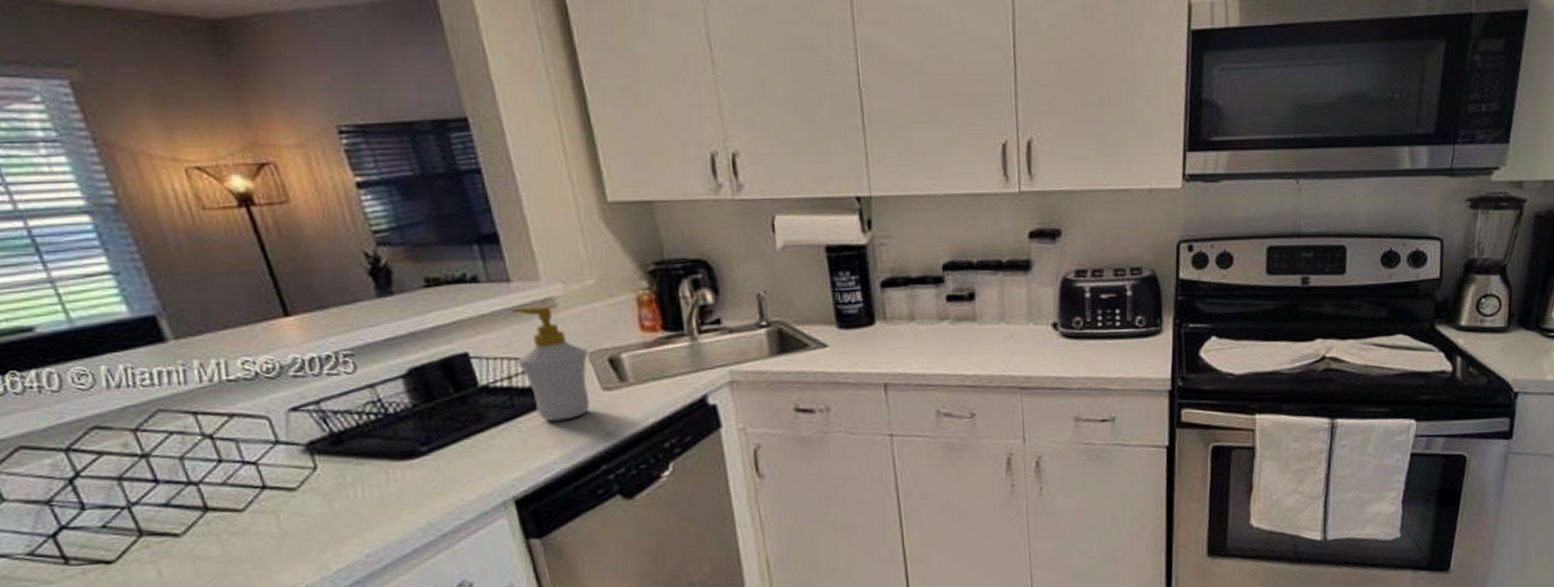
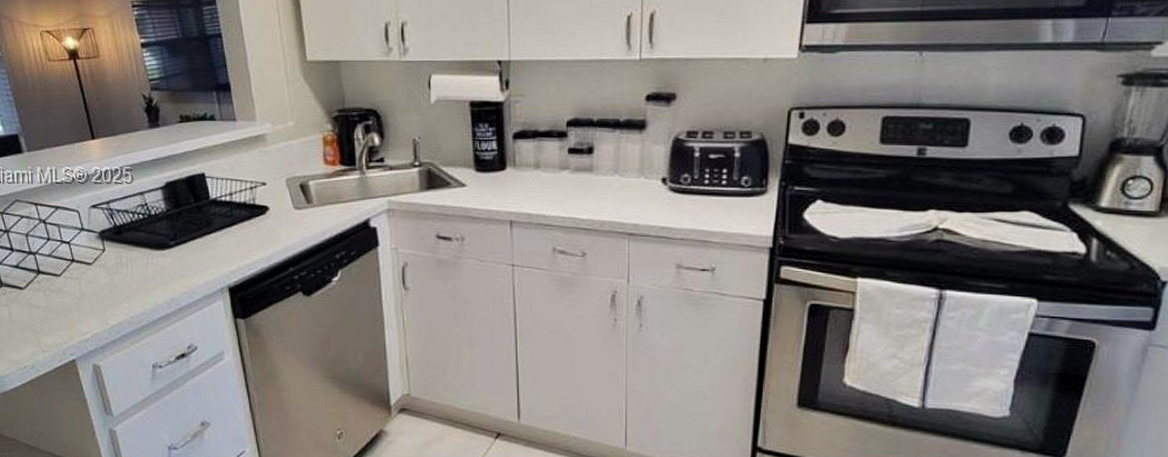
soap bottle: present [512,304,590,422] -> none [236,139,285,230]

